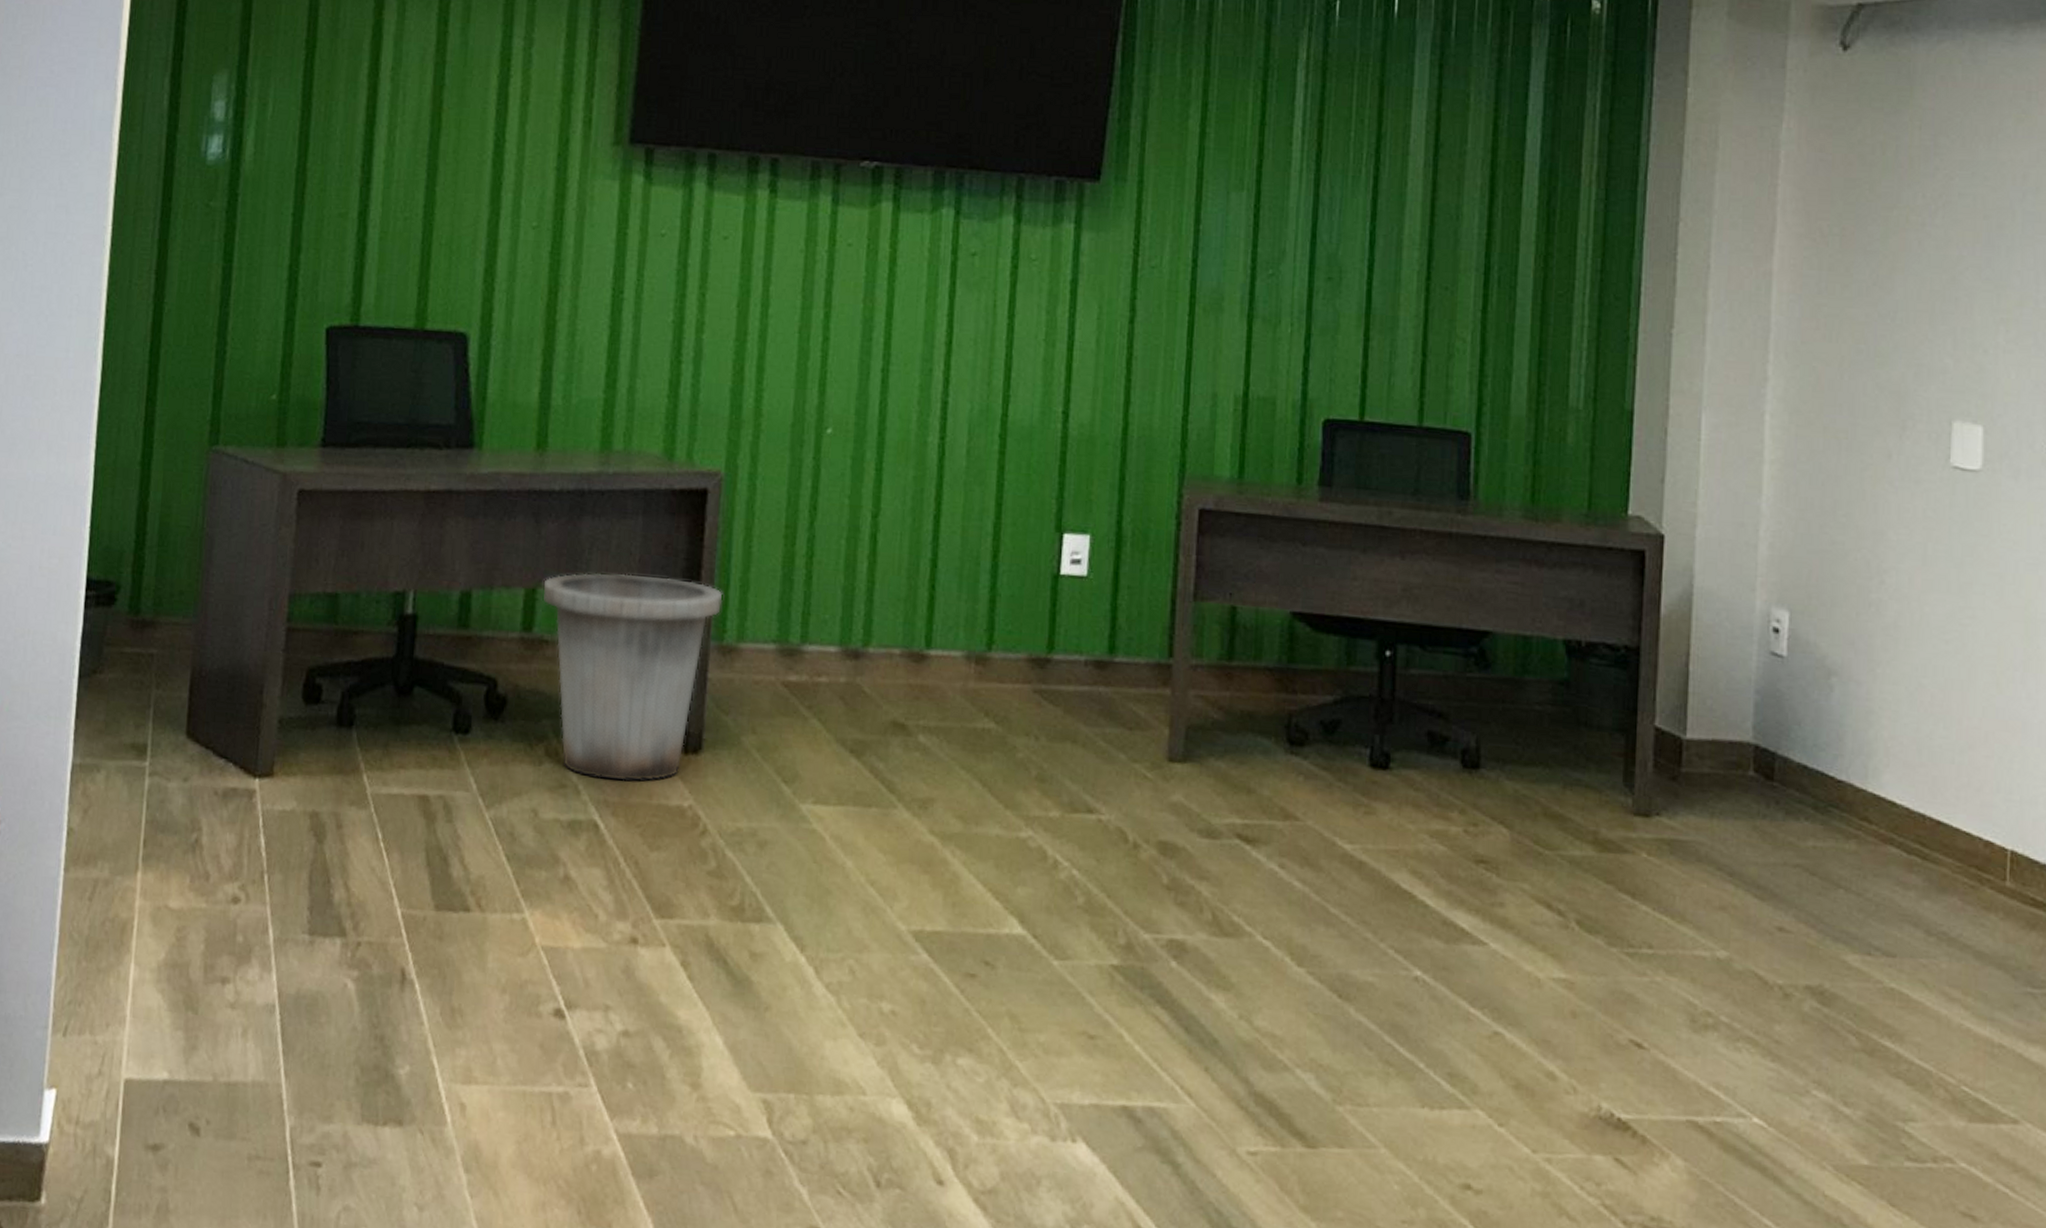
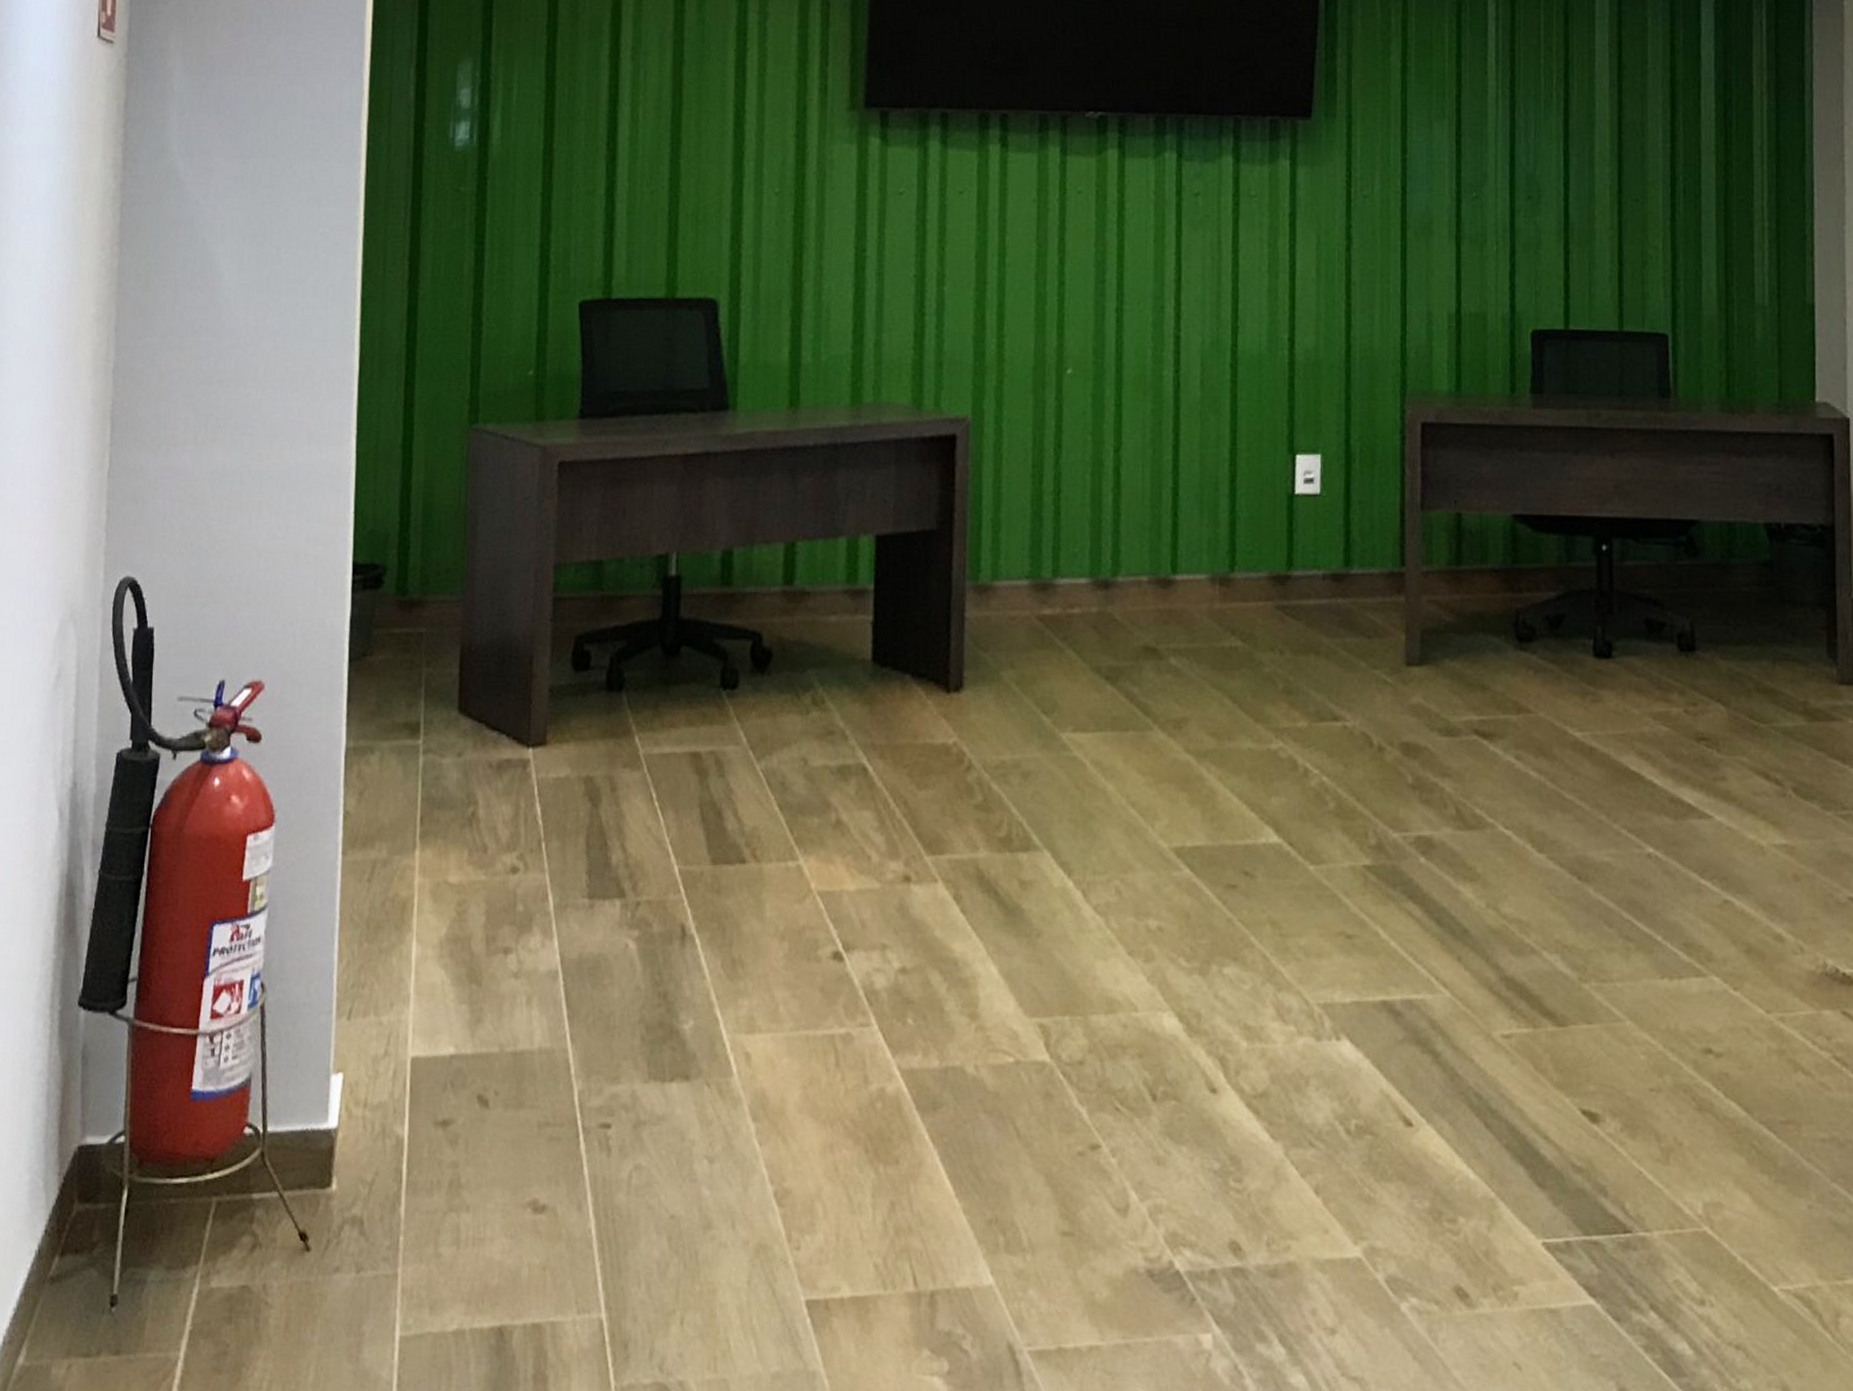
trash can: present [543,573,723,781] -> none [802,522,976,724]

